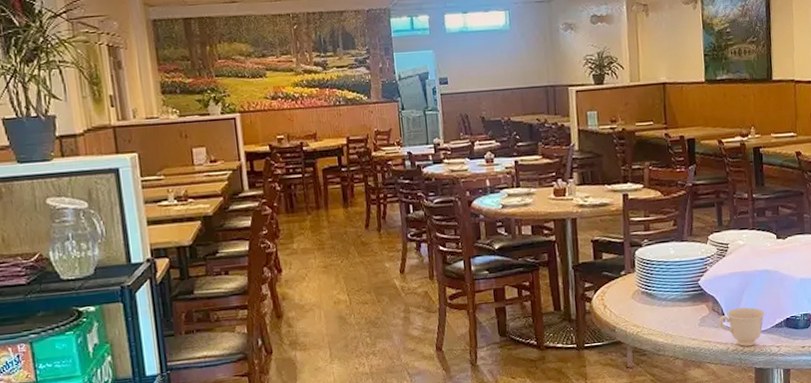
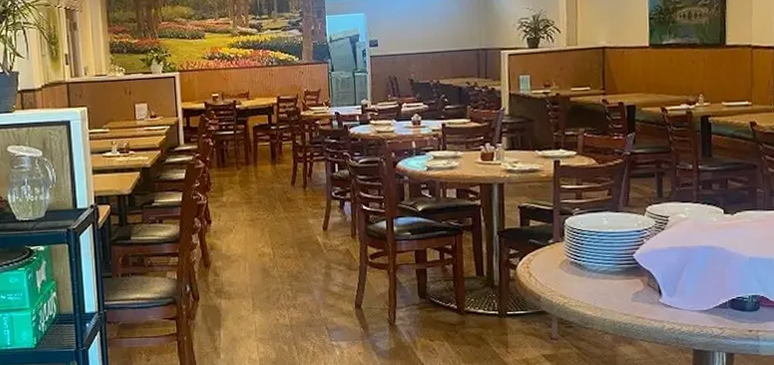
teacup: present [718,307,766,347] -> none [653,284,708,326]

